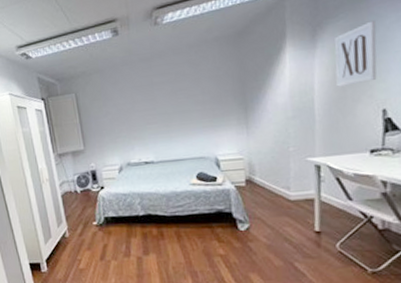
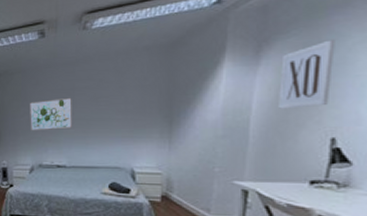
wall art: none [111,94,155,129] -> present [30,98,72,130]

